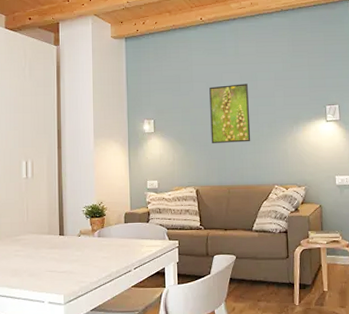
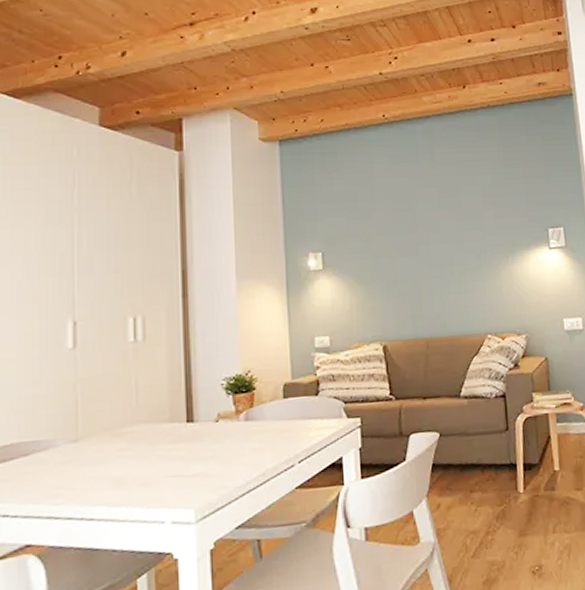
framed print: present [209,83,251,143] -> none [397,201,455,282]

